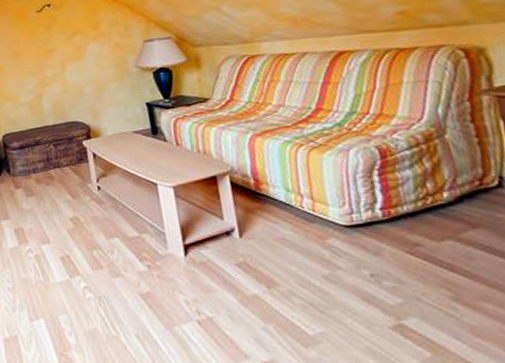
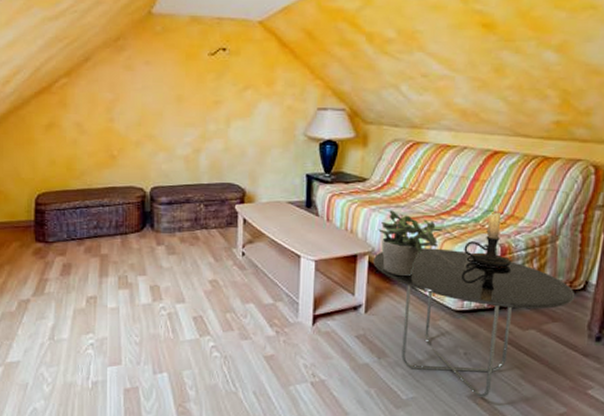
potted plant: none [233,126,306,193] -> present [378,210,444,276]
side table: none [234,158,493,329] -> present [372,248,575,398]
candle holder: none [334,104,398,173] -> present [464,203,513,268]

